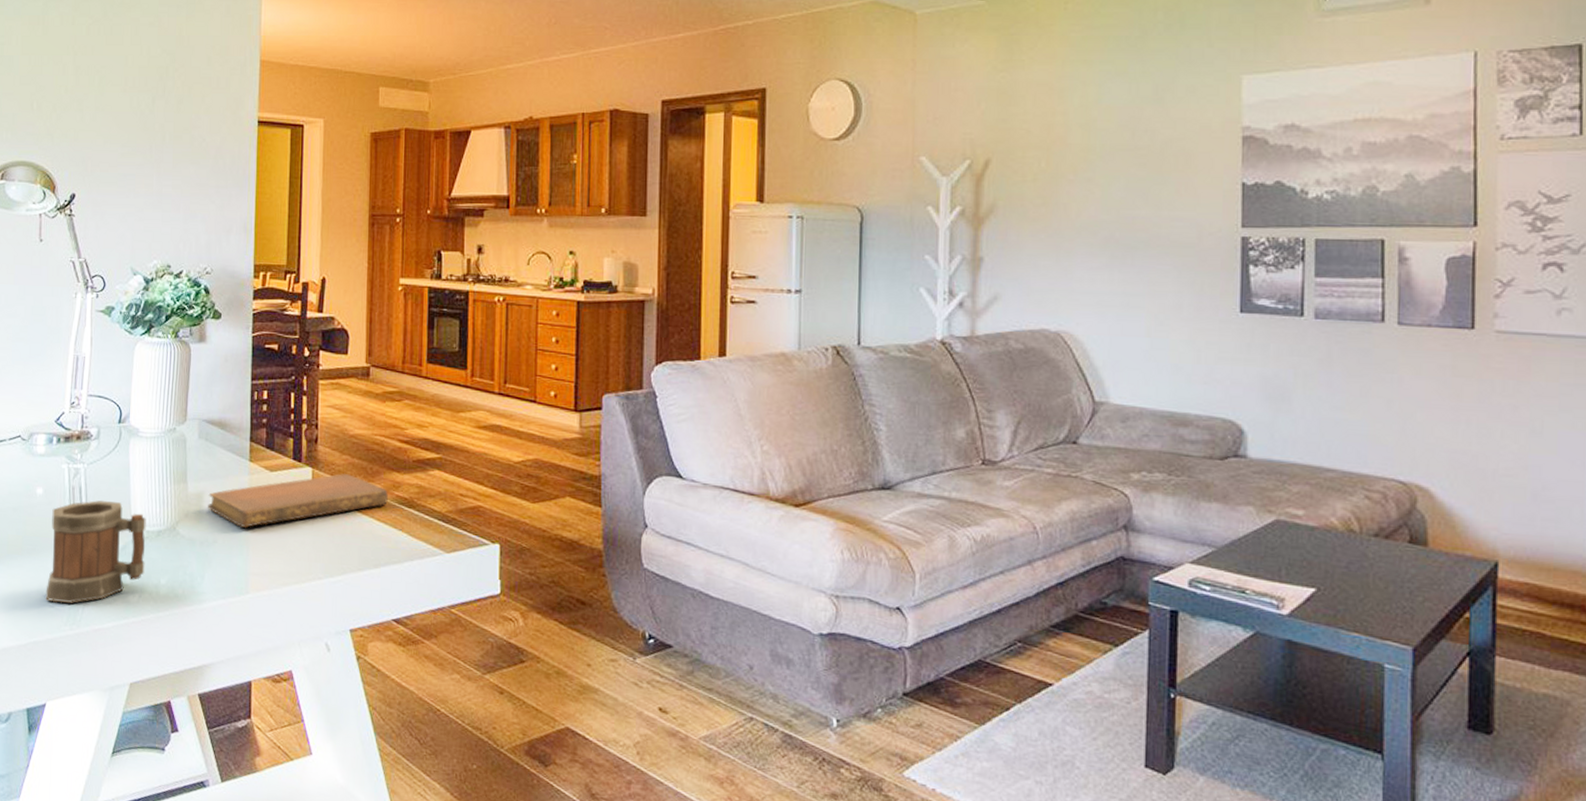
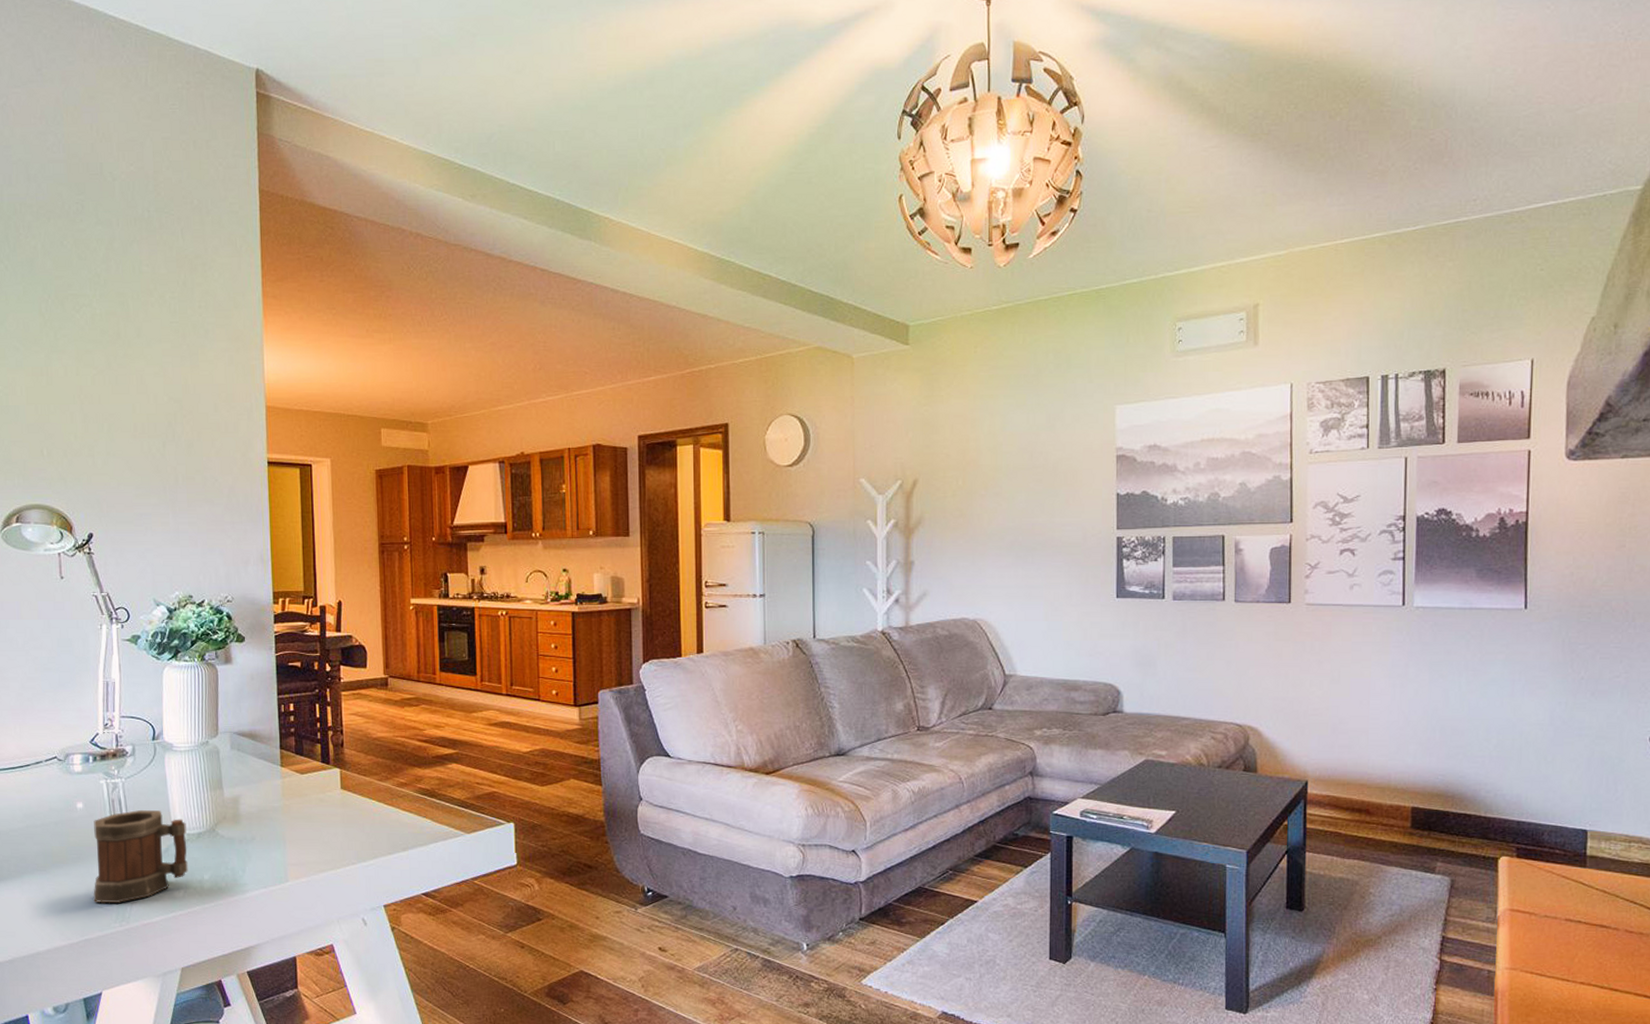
notebook: present [208,473,388,528] -> none [244,772,411,825]

